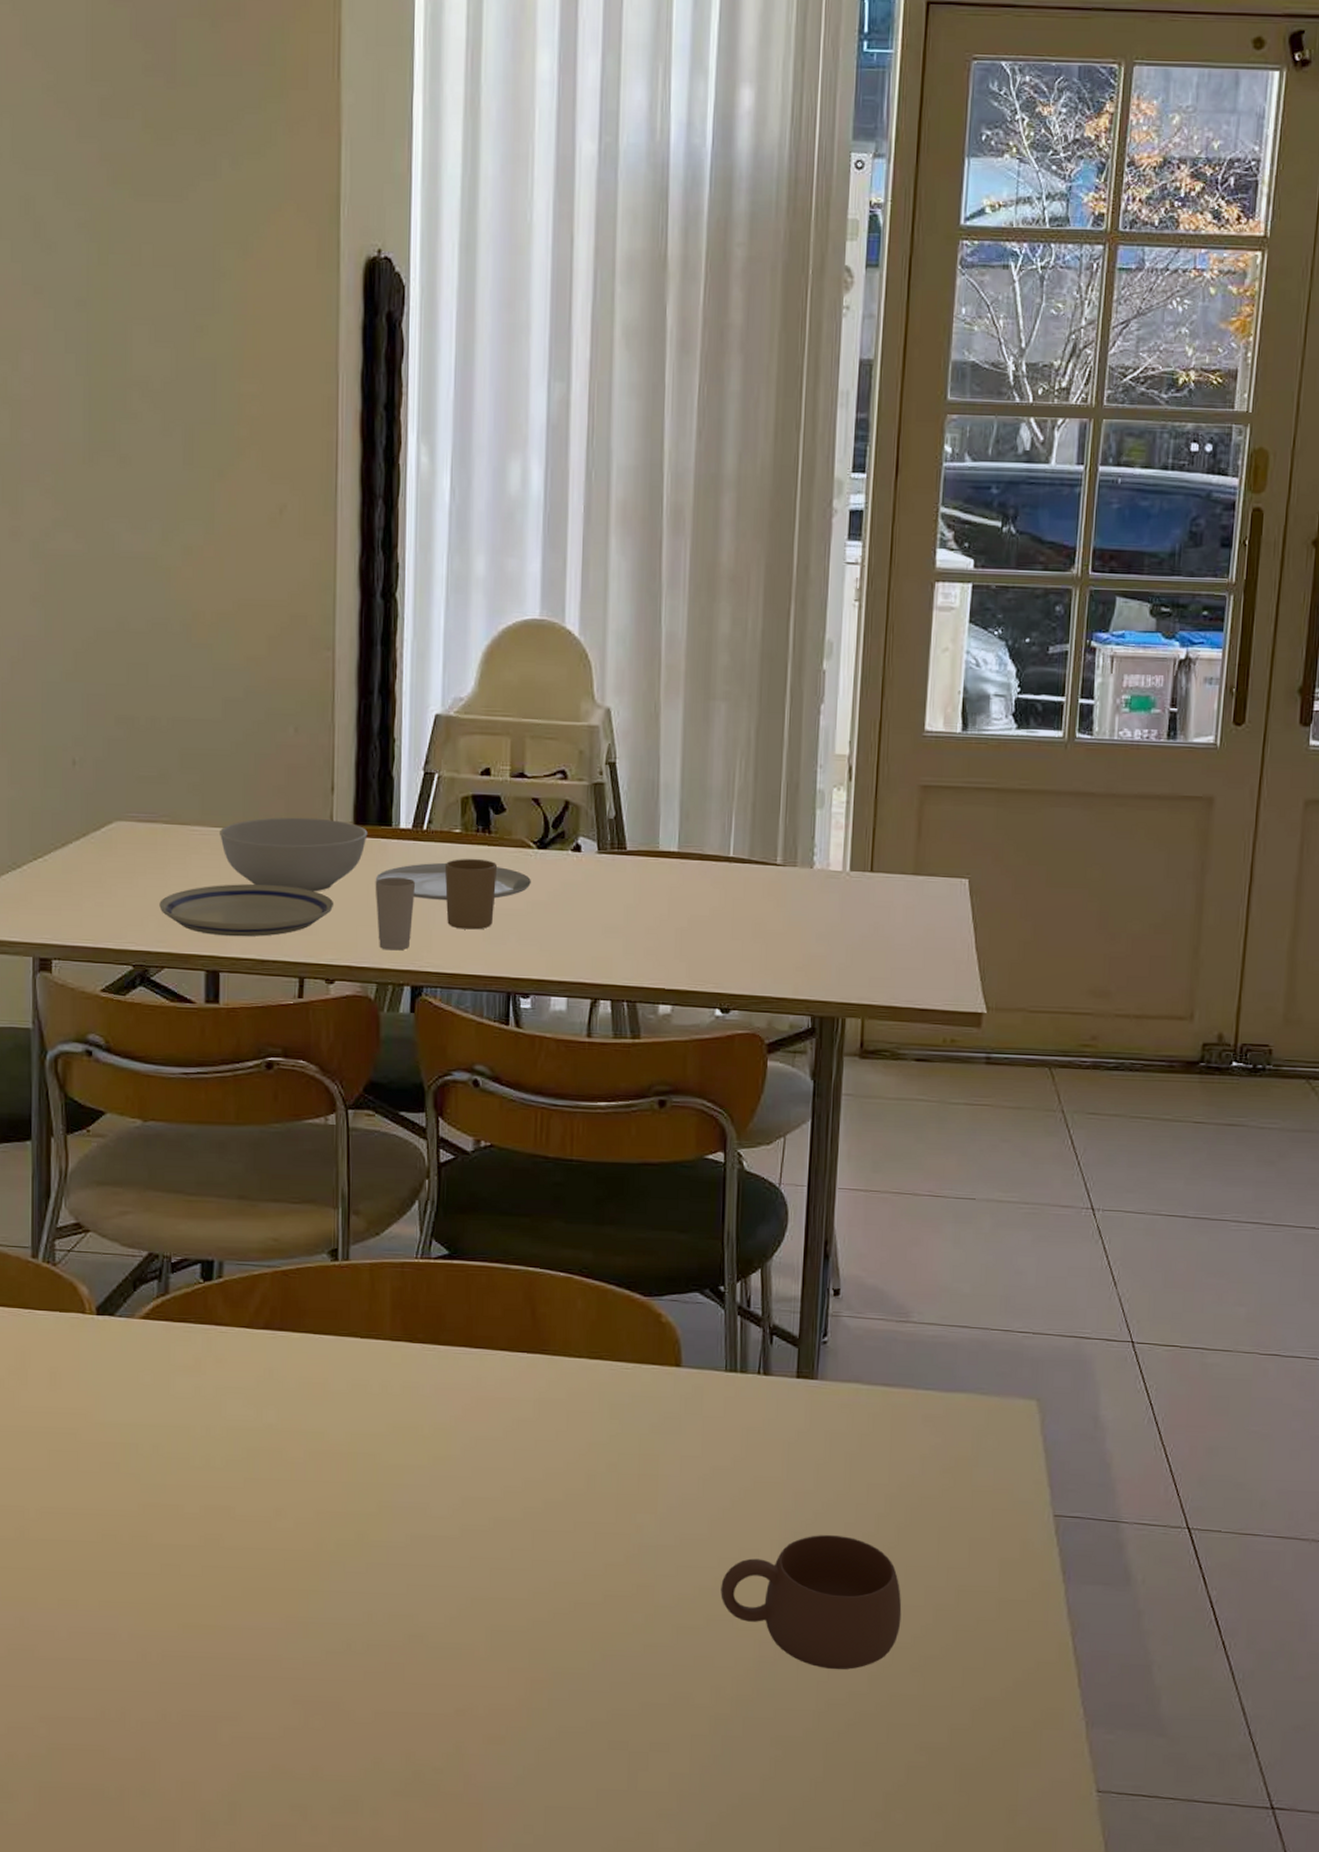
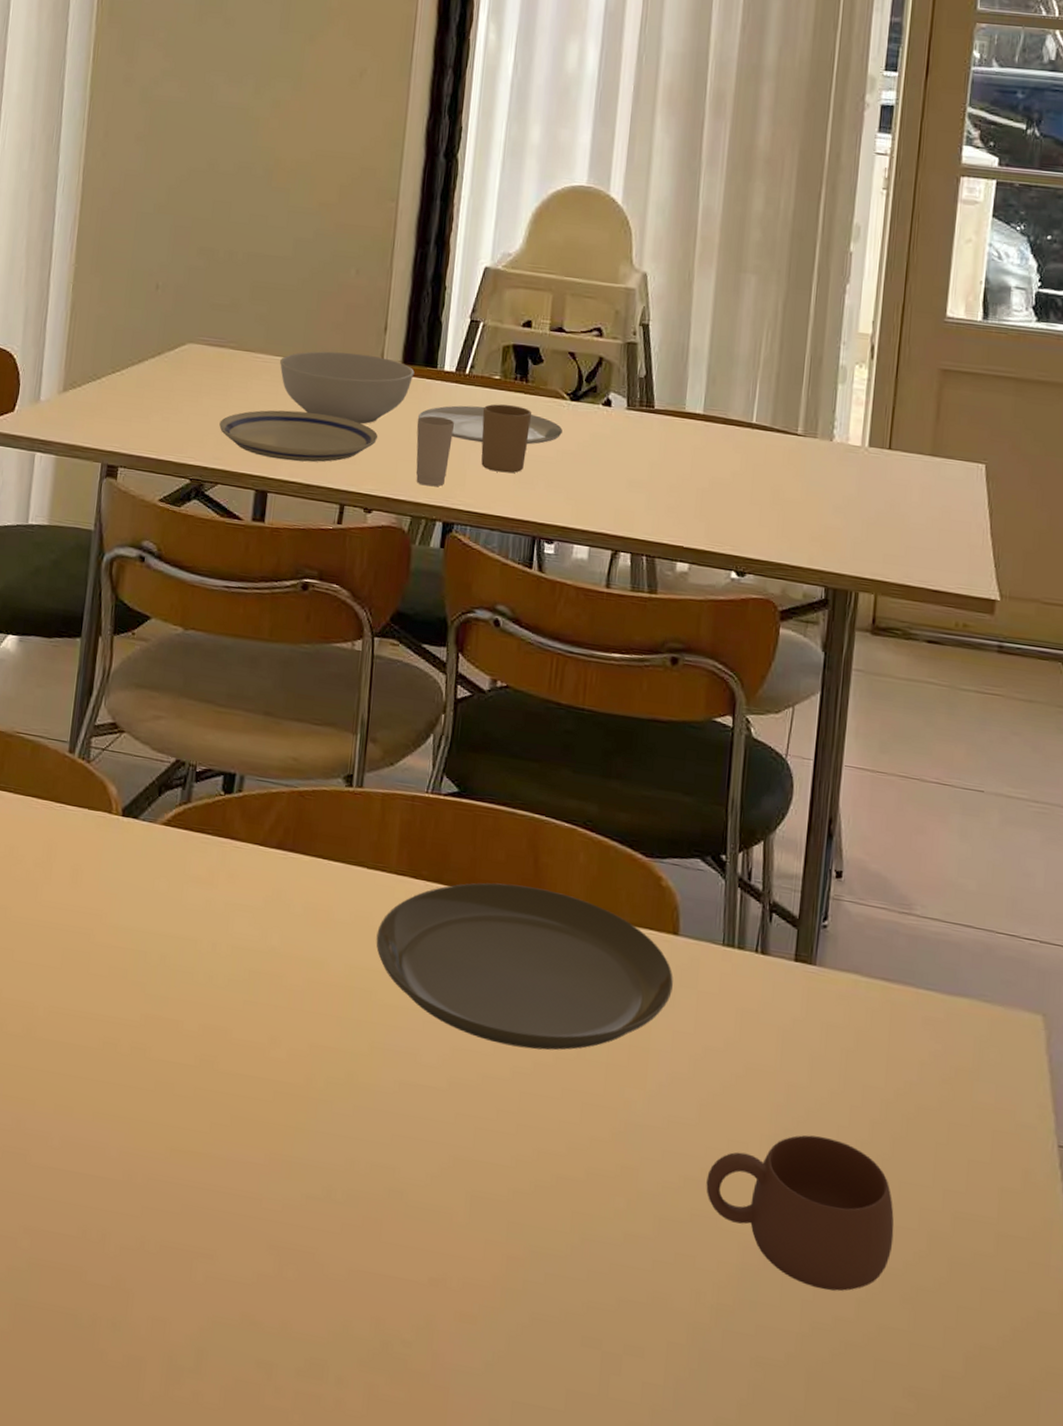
plate: none [376,1337,678,1490] -> present [376,882,673,1050]

